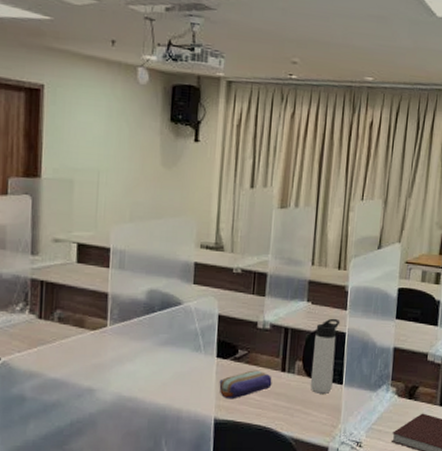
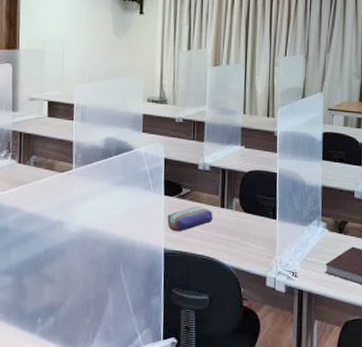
thermos bottle: present [310,318,341,394] -> none [247,160,272,228]

